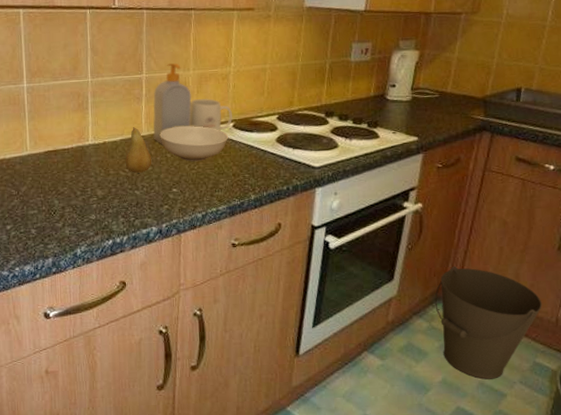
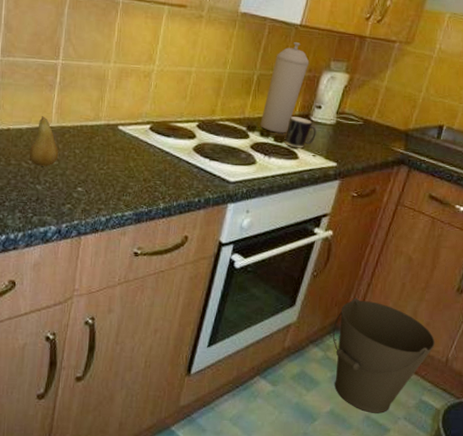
soap bottle: present [152,62,192,145] -> none [63,51,109,140]
bowl: present [159,126,228,162] -> none [70,121,143,162]
mug: present [189,99,232,131] -> none [104,94,150,132]
canister: none [337,27,379,116] -> present [260,42,310,133]
mug: none [364,97,394,128] -> present [285,116,317,149]

